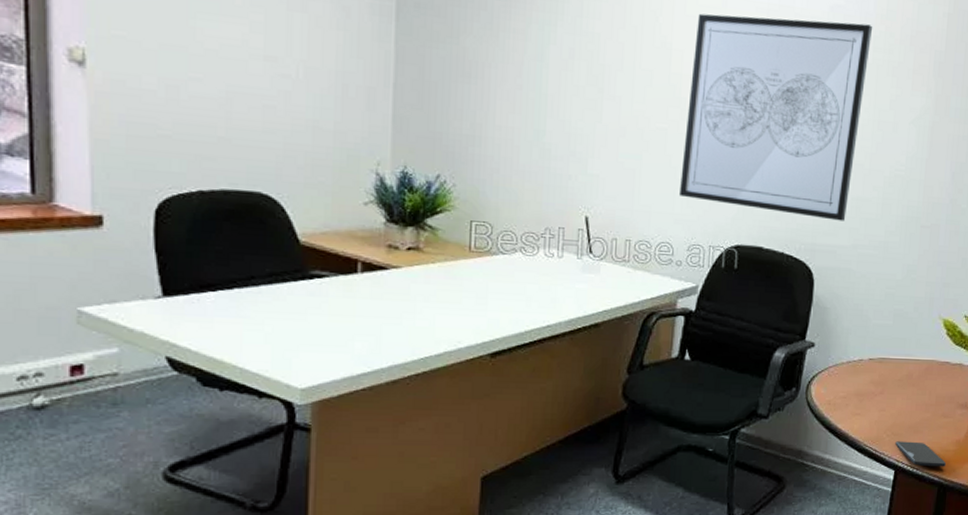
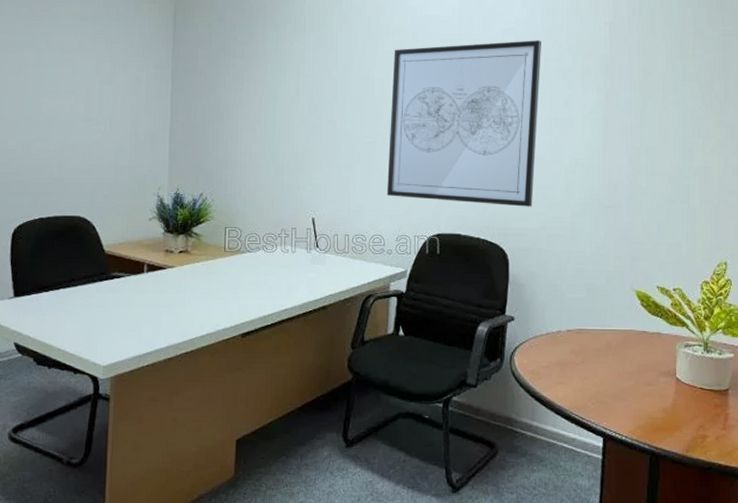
smartphone: present [895,441,946,467] -> none [601,409,655,435]

